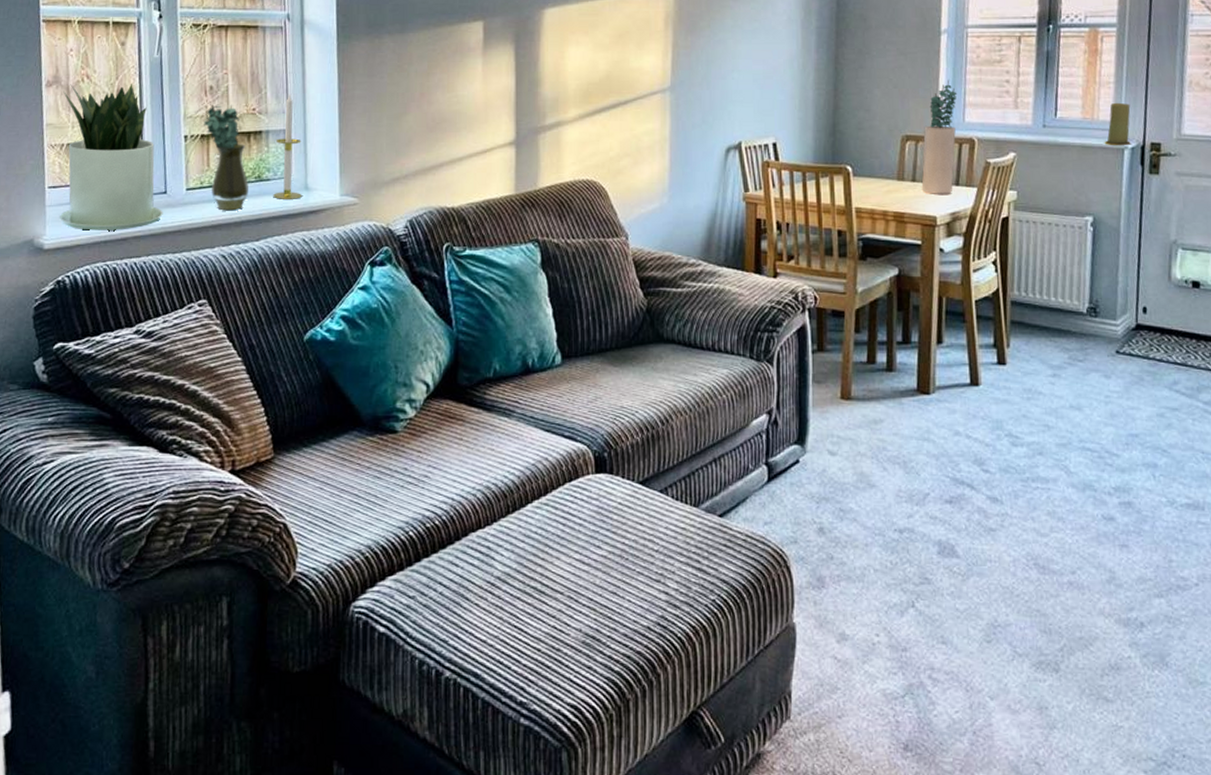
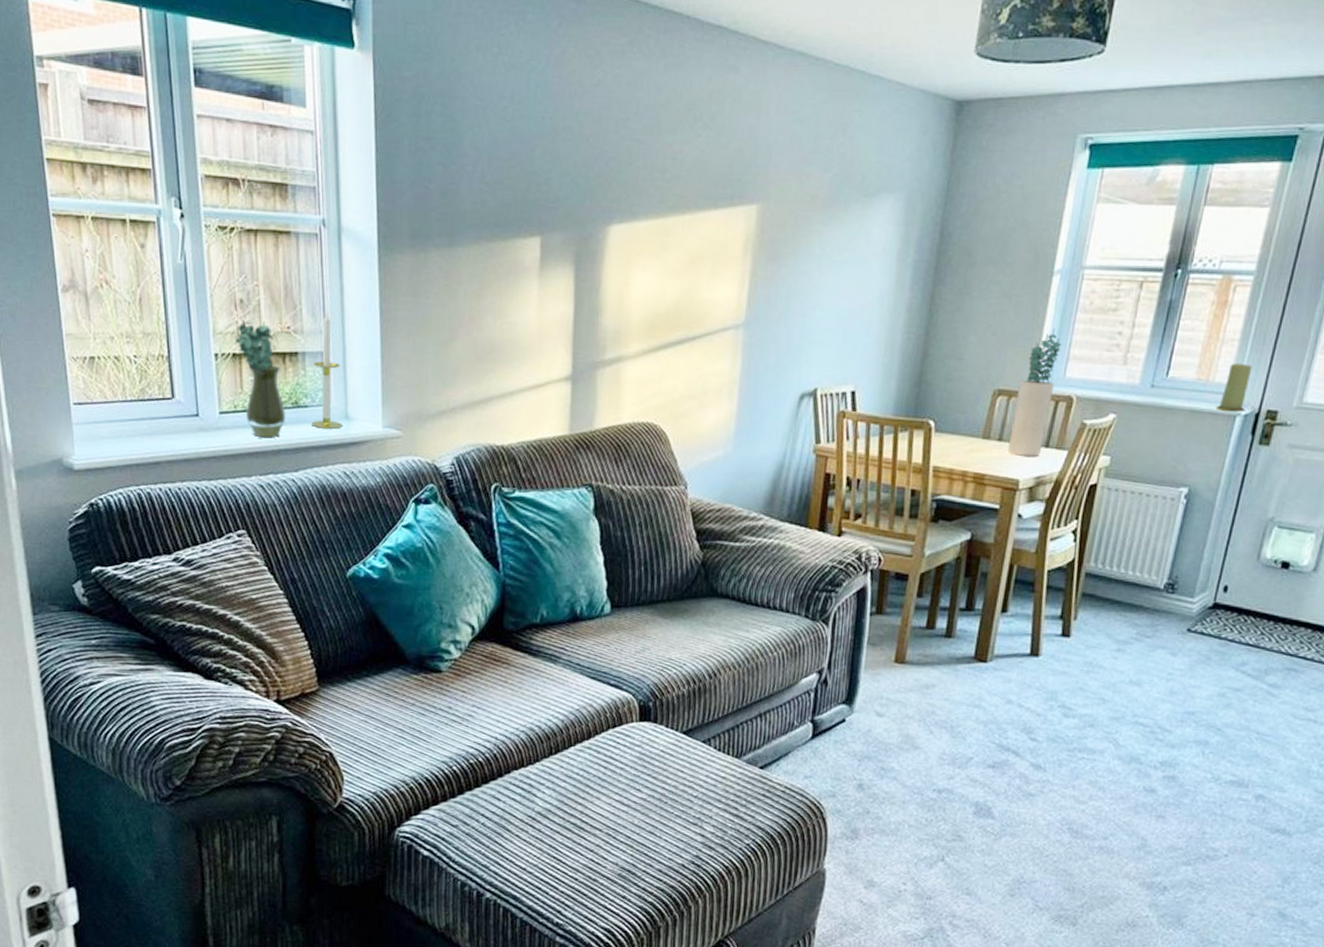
planter: present [59,84,163,231] -> none [81,290,196,454]

